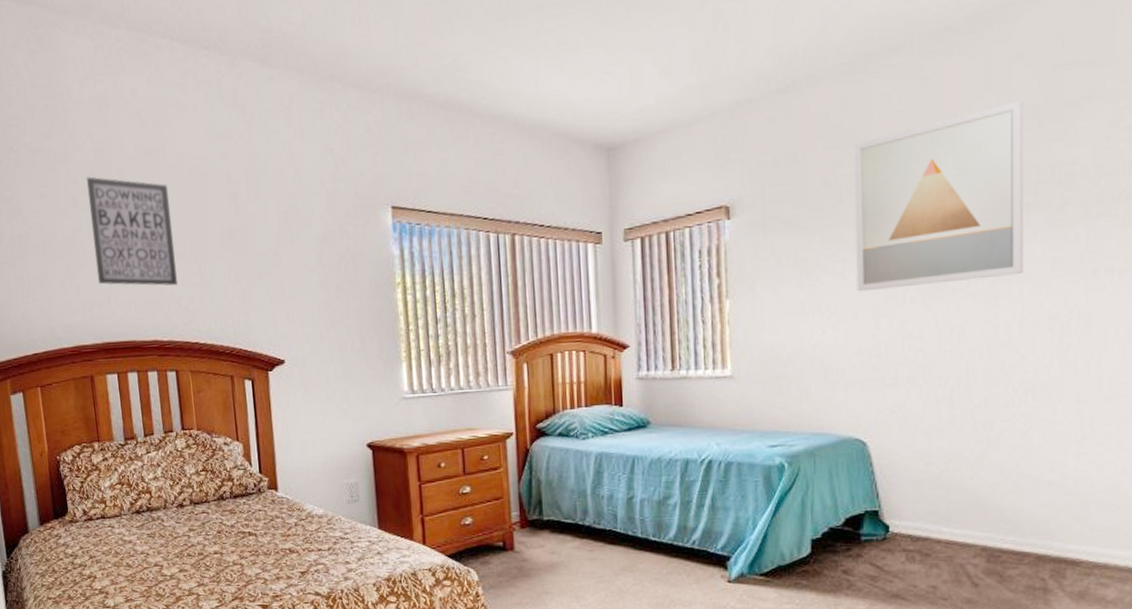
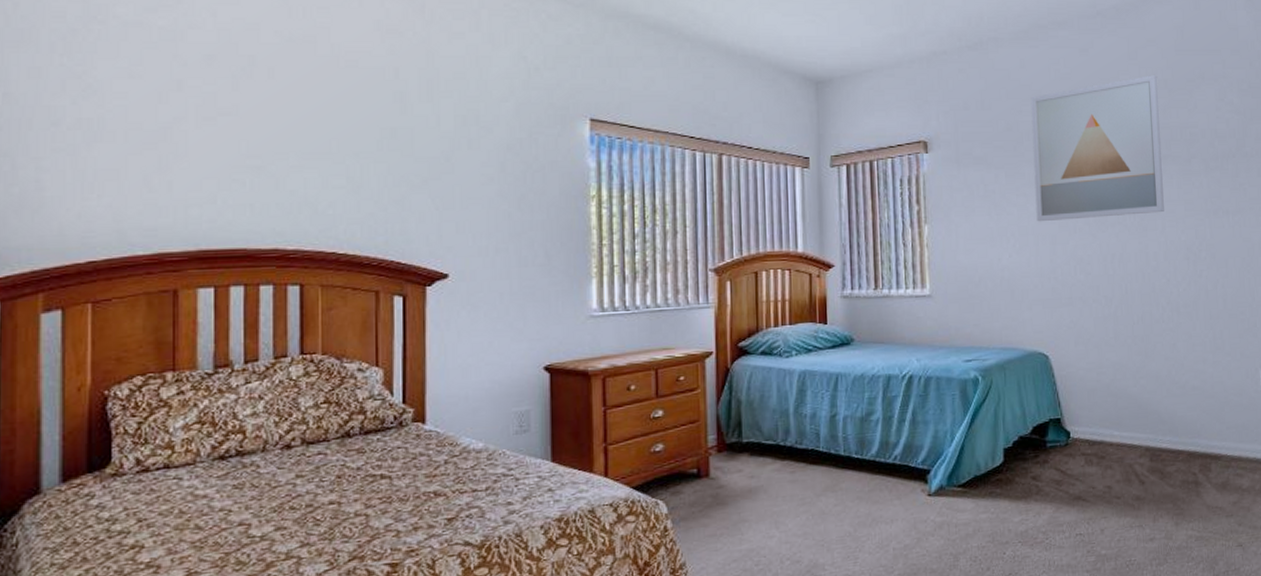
wall art: present [86,176,177,286] -> none [200,59,315,188]

